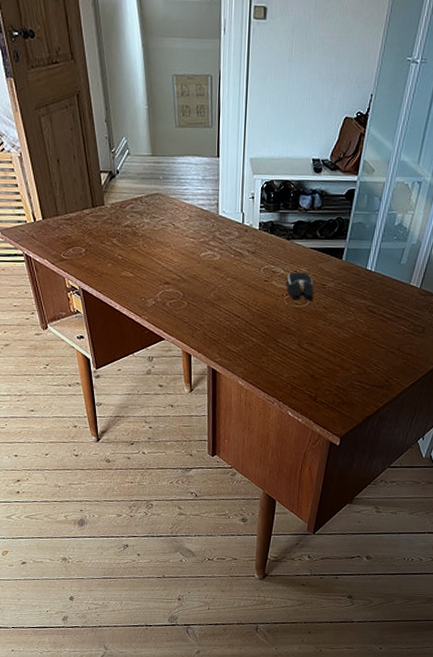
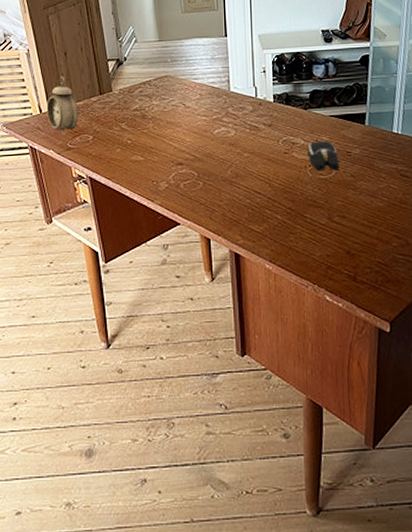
alarm clock: none [40,185,71,246] -> present [46,76,79,135]

